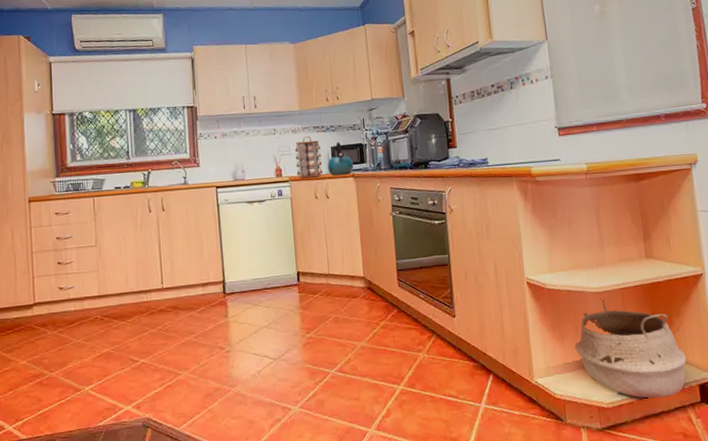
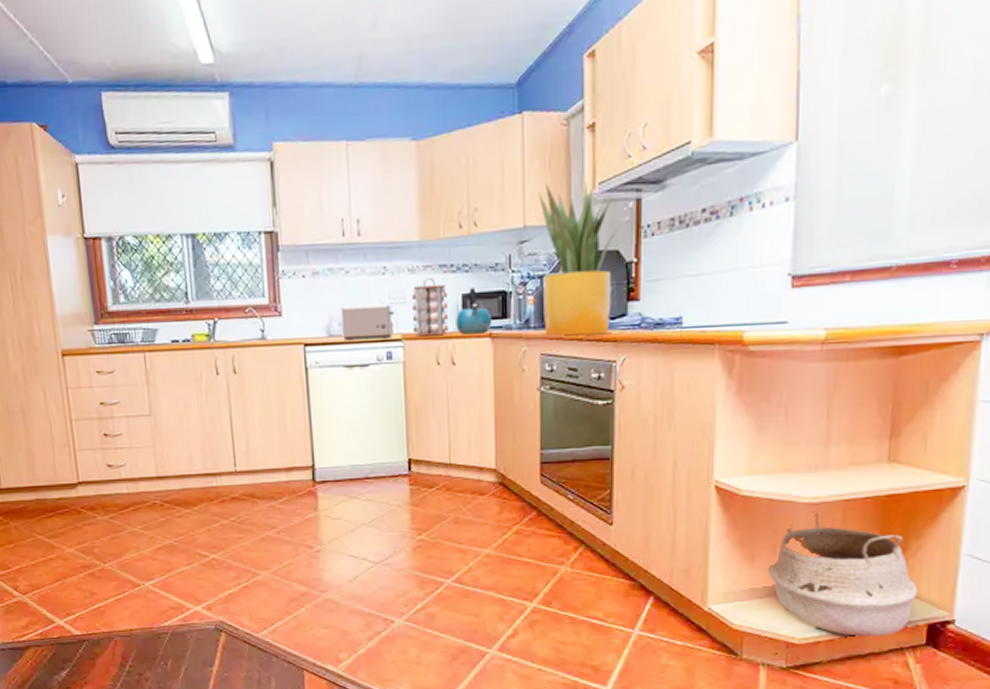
toaster: none [243,155,282,184] -> present [341,304,394,342]
planter: none [380,68,440,176] -> present [539,180,624,337]

